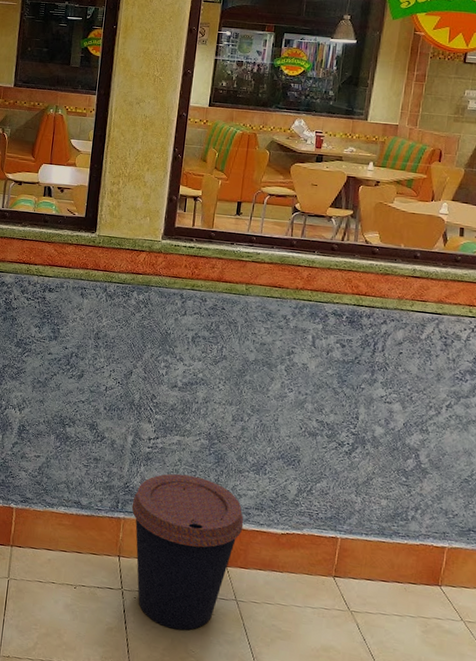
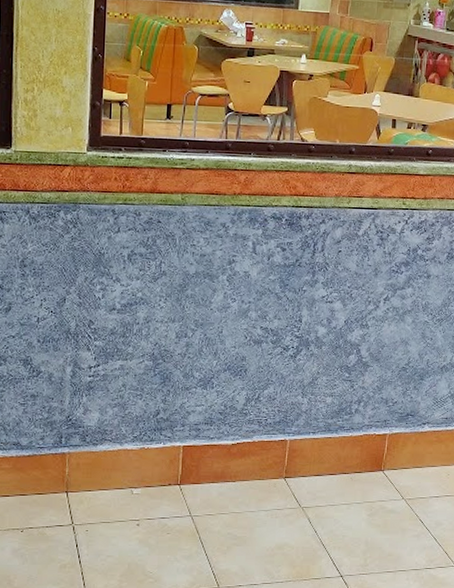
coffee cup: present [131,473,244,630] -> none [76,399,194,554]

